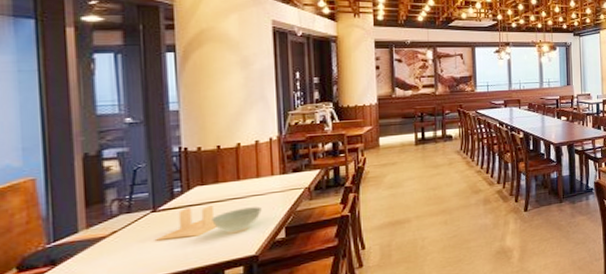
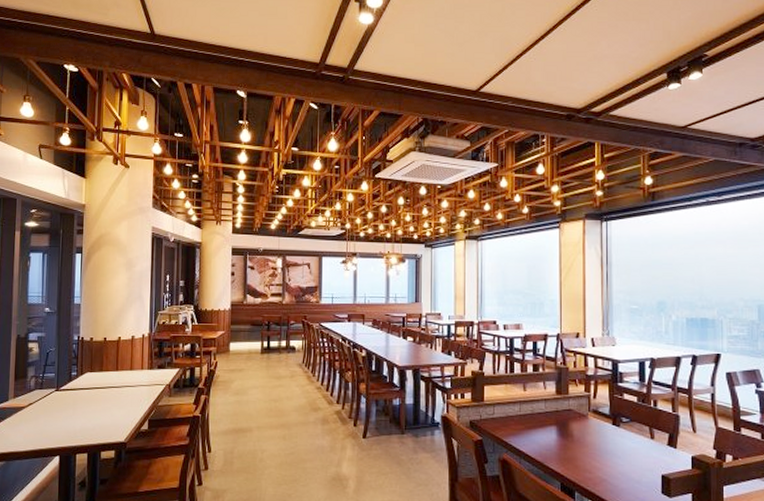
napkin holder: present [156,206,217,241] -> none [57,391,99,417]
bowl: present [212,206,262,234] -> none [95,397,132,419]

